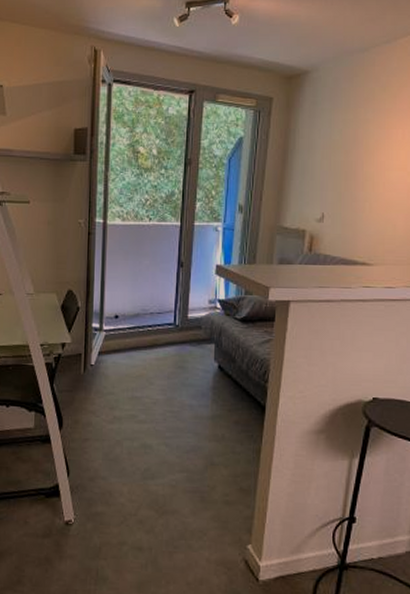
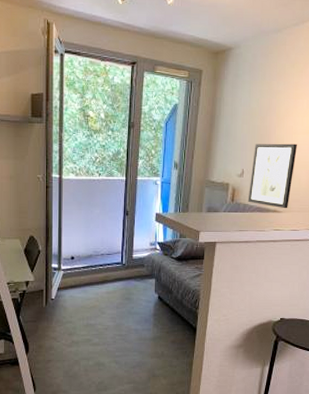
wall art: none [329,181,392,261] -> present [247,143,298,209]

